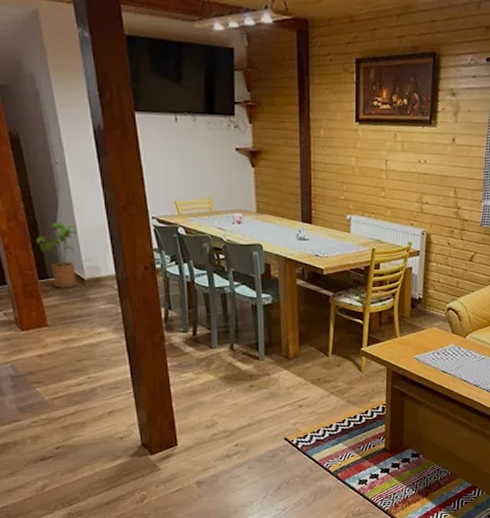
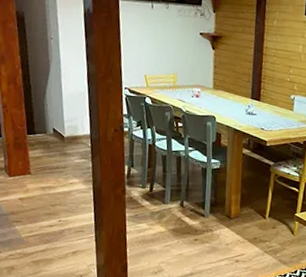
house plant: present [36,222,78,288] -> none [28,87,63,144]

